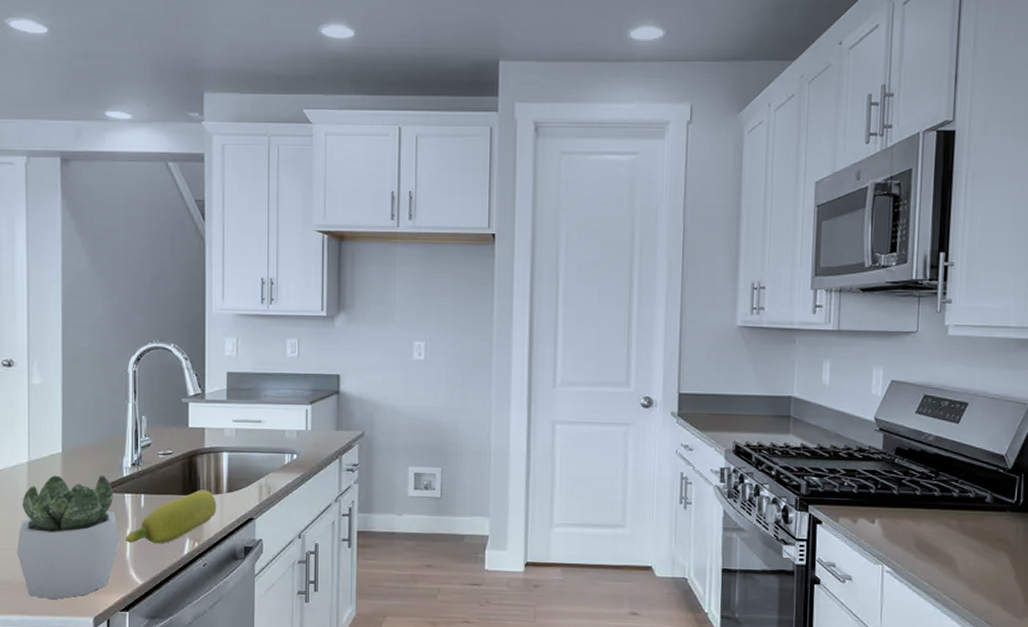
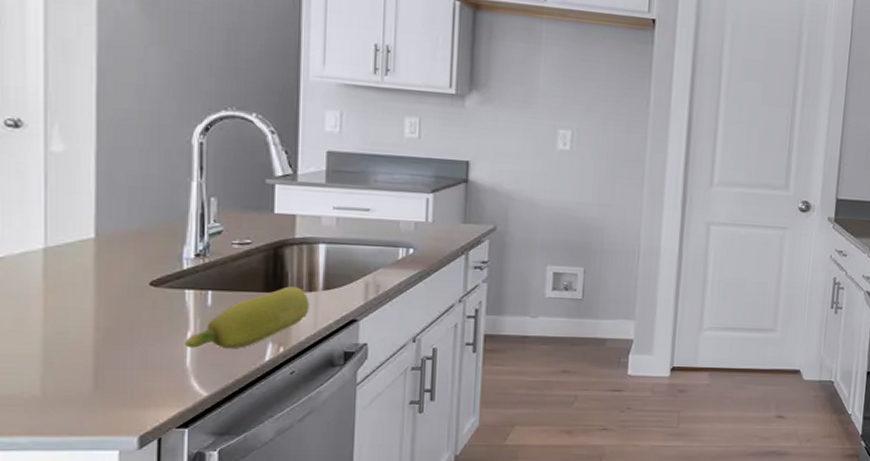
succulent plant: present [16,475,119,600] -> none [26,266,177,417]

